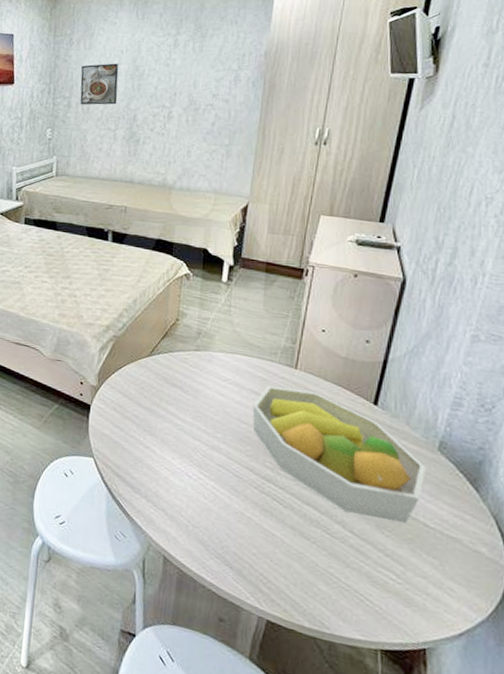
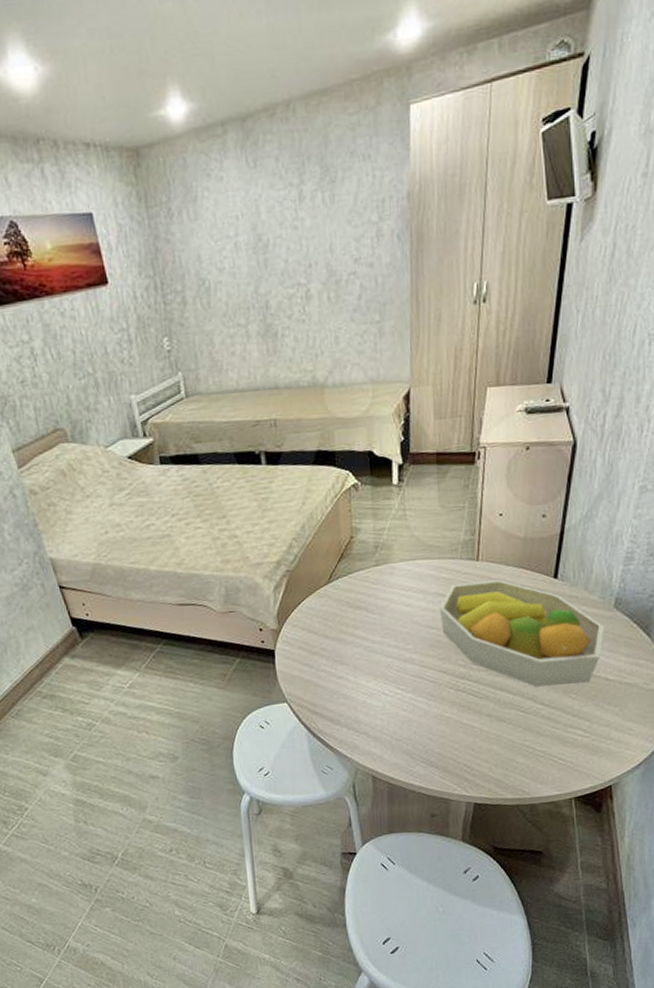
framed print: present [80,63,119,105] -> none [190,235,243,299]

